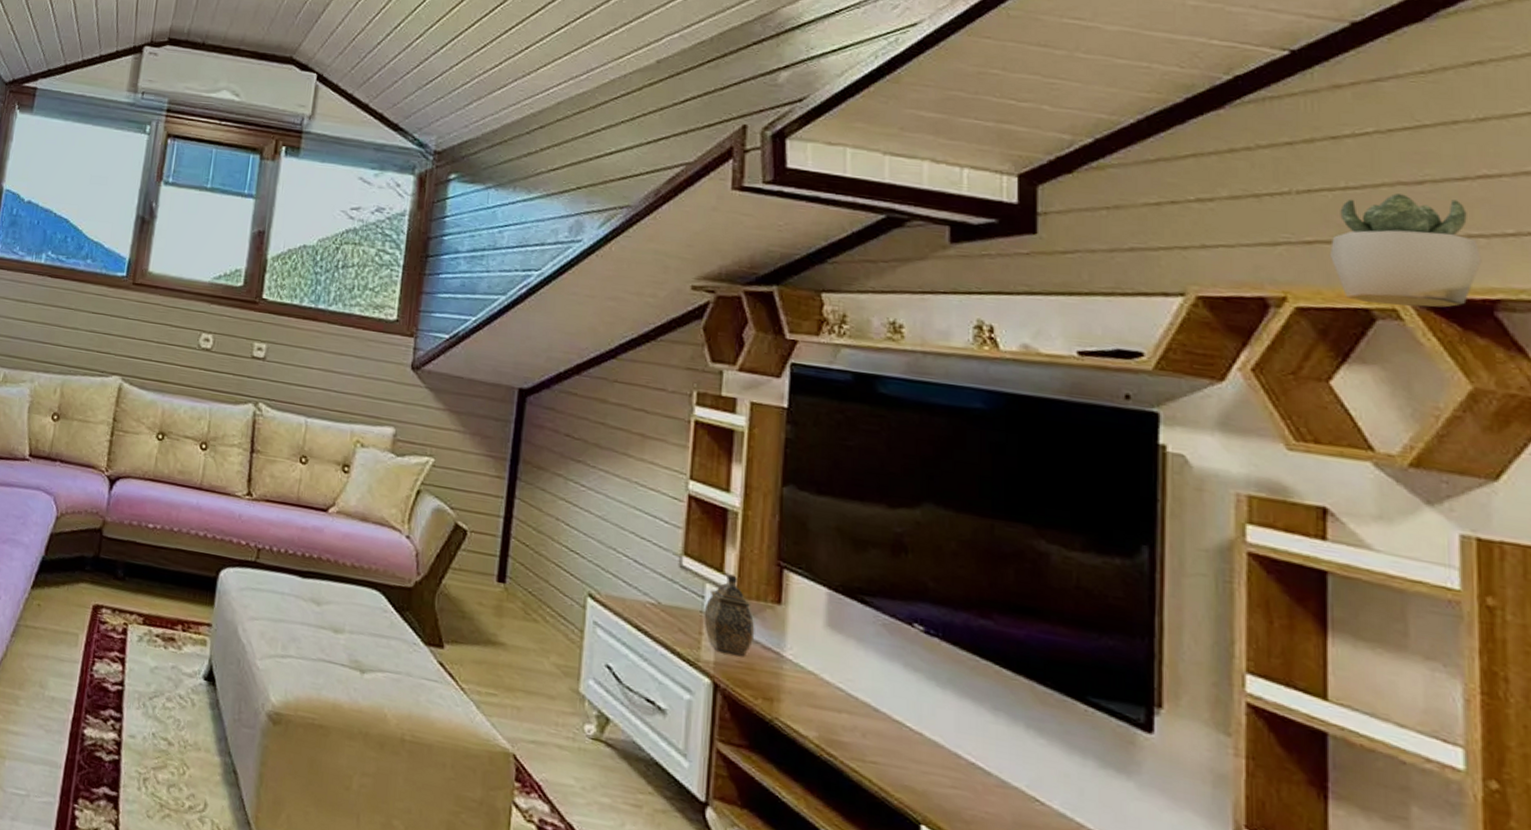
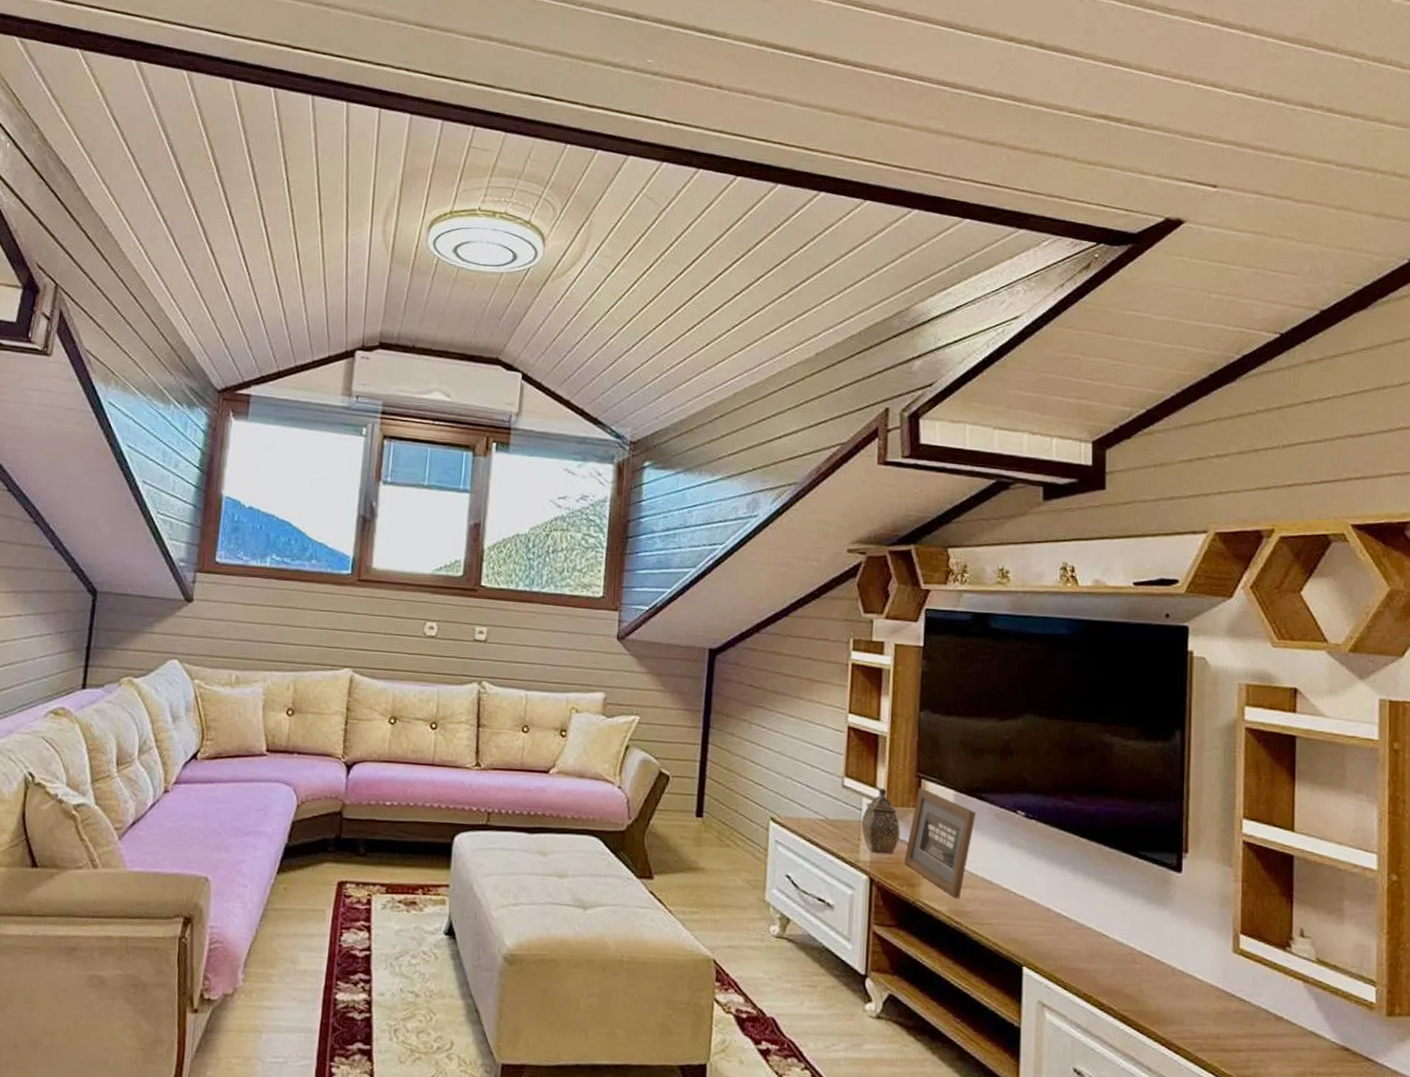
picture frame: none [758,579,857,724] -> present [903,788,976,898]
succulent plant: present [1329,194,1482,308] -> none [1302,444,1398,531]

